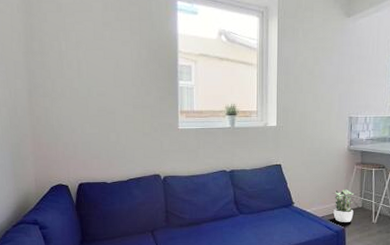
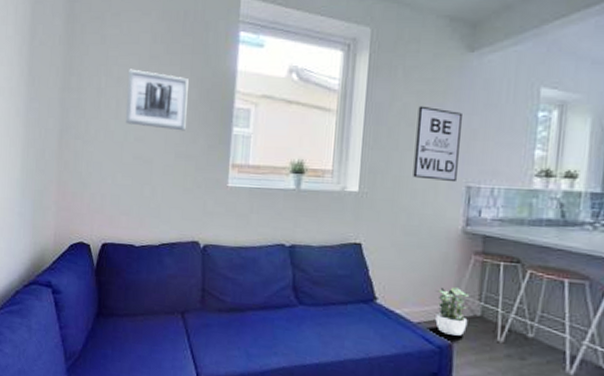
wall art: none [86,34,140,86] -> present [126,69,189,131]
wall art: none [313,59,344,115] -> present [413,106,462,183]

